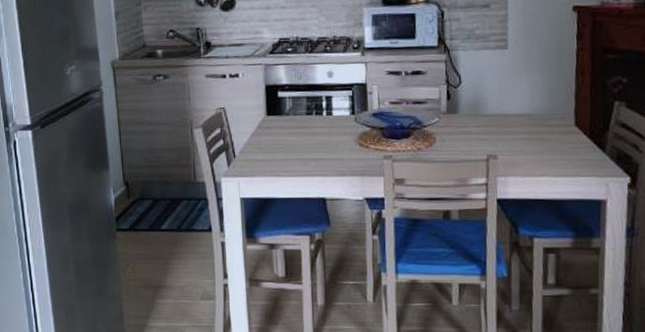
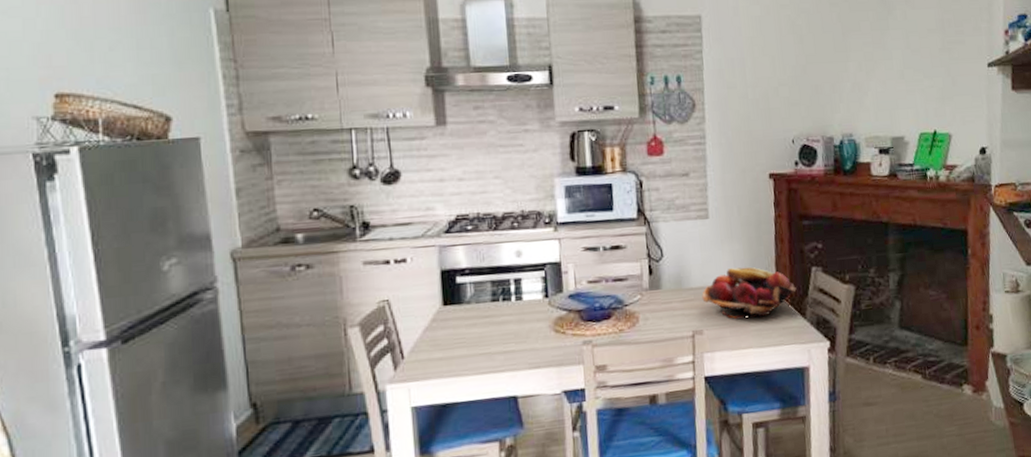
fruit basket: none [498,97,597,147] -> present [702,267,797,319]

